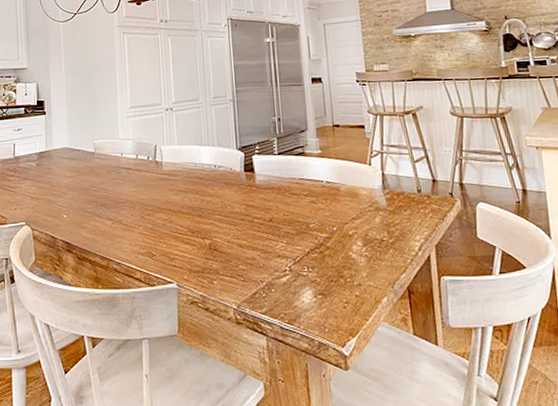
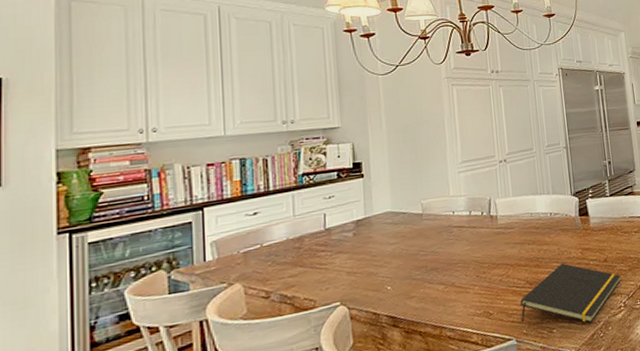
notepad: none [182,217,287,282] -> present [520,263,621,324]

